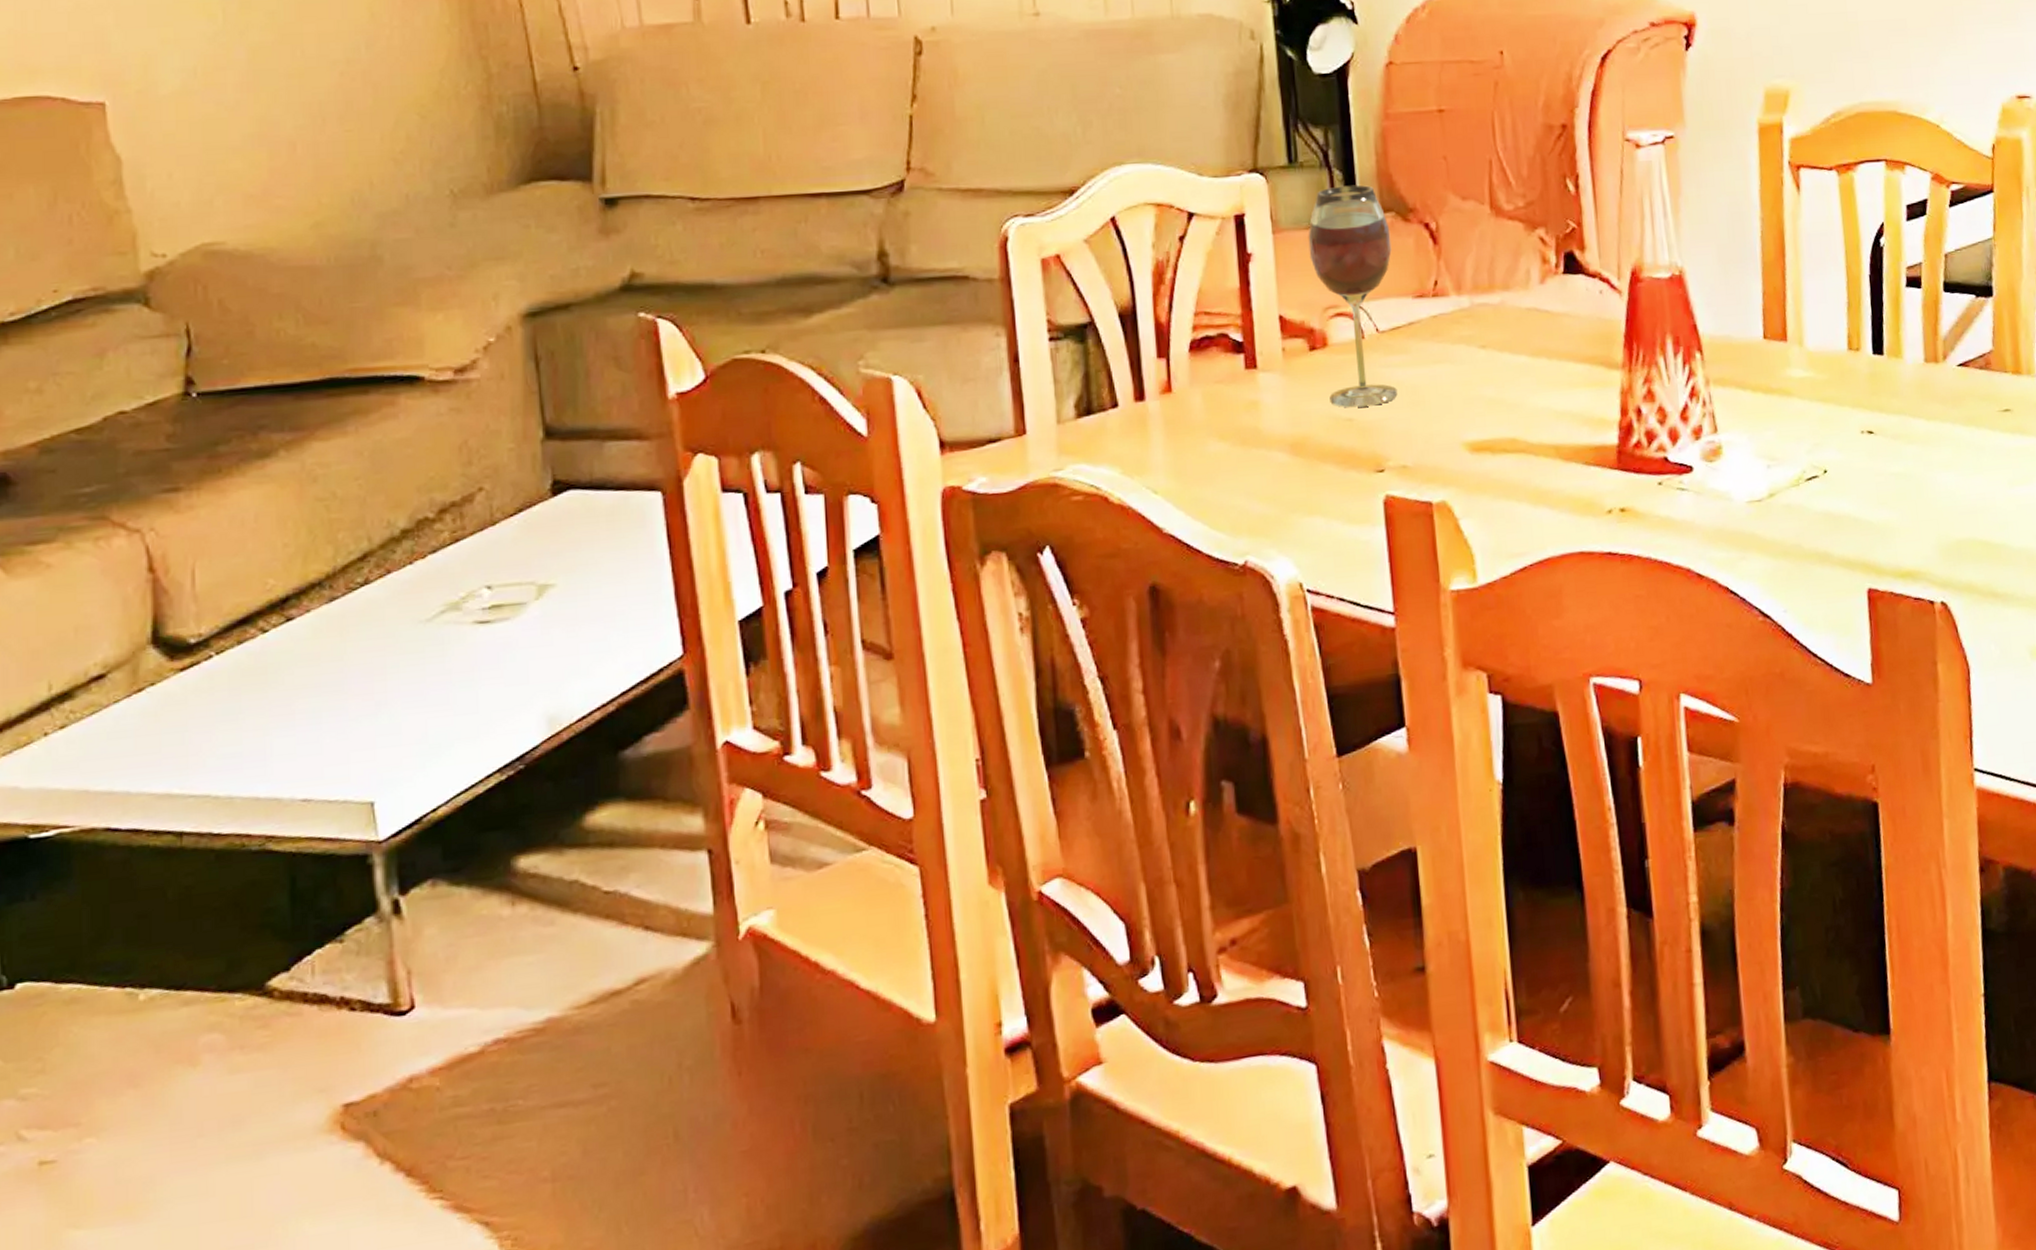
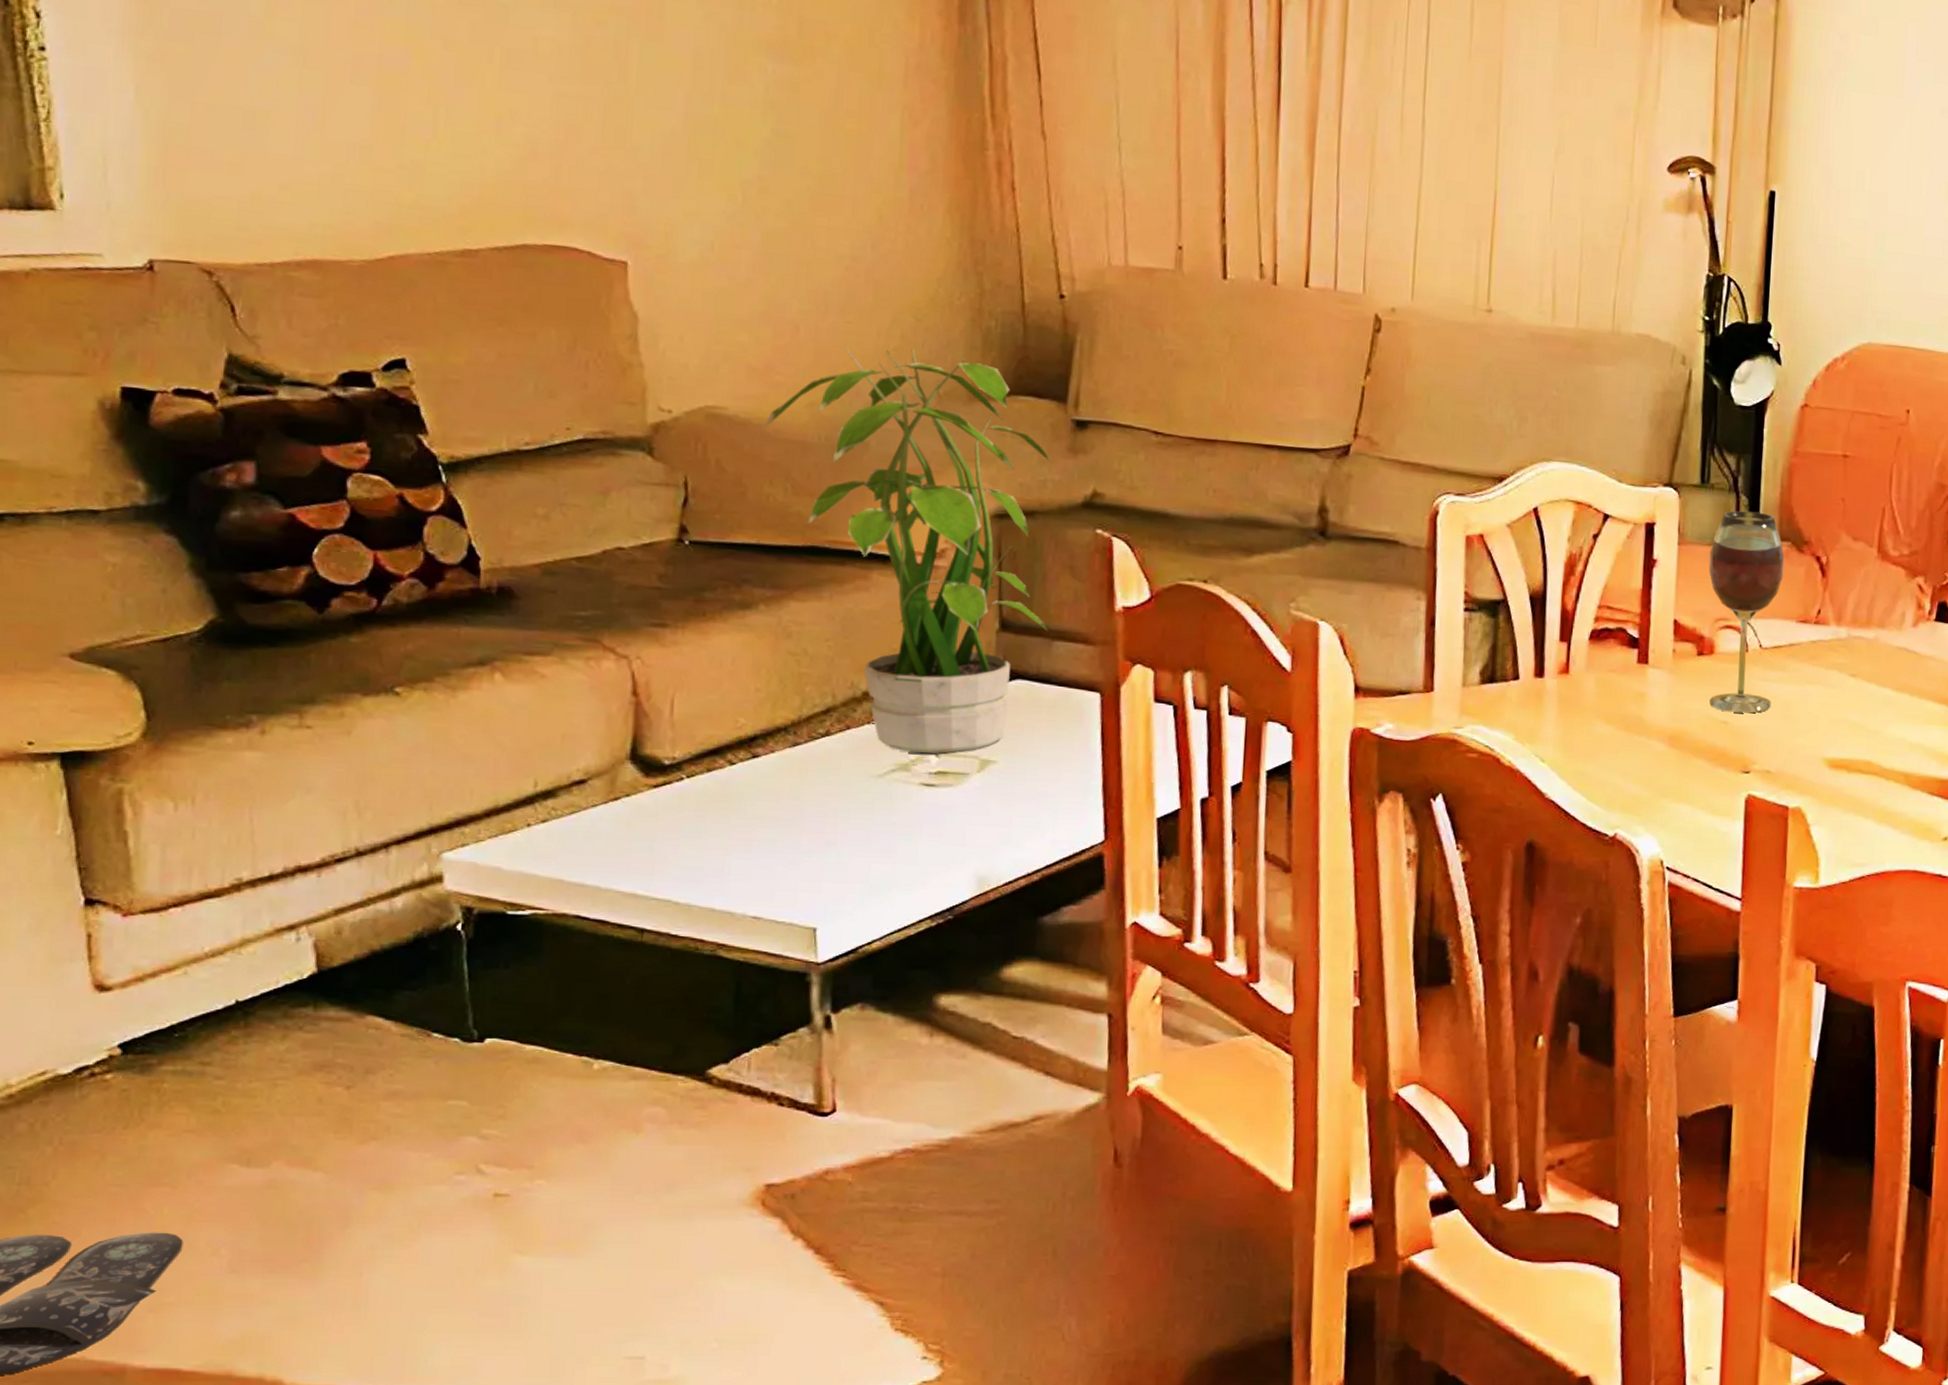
potted plant: none [267,148,597,589] -> present [764,348,1051,754]

